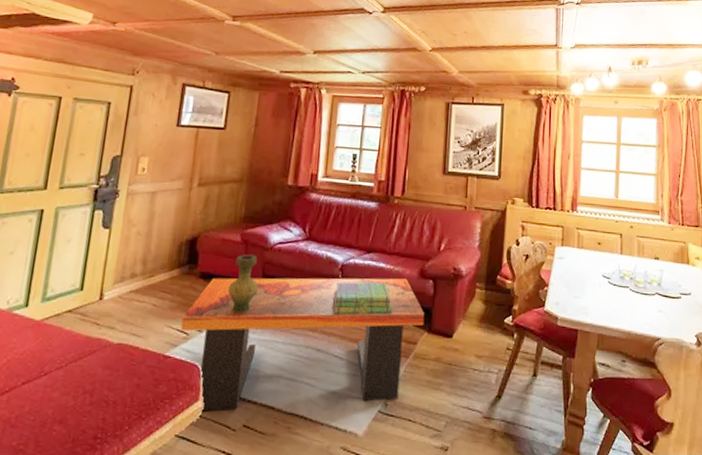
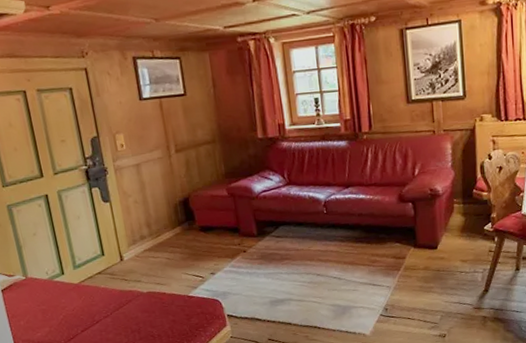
coffee table: present [181,278,425,412] -> none [194,205,410,333]
vase: present [228,254,259,313] -> none [227,205,254,255]
stack of books: present [332,282,392,316] -> none [321,212,378,245]

